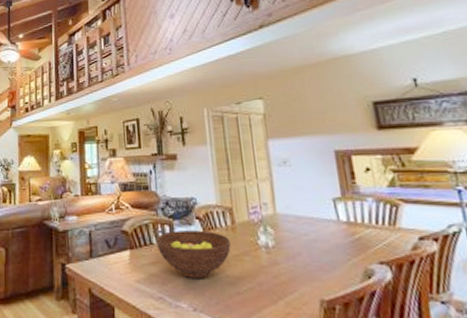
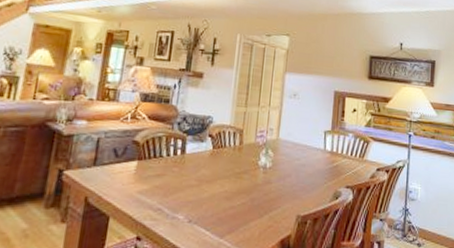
fruit bowl: present [157,230,231,279] -> none [166,145,235,193]

